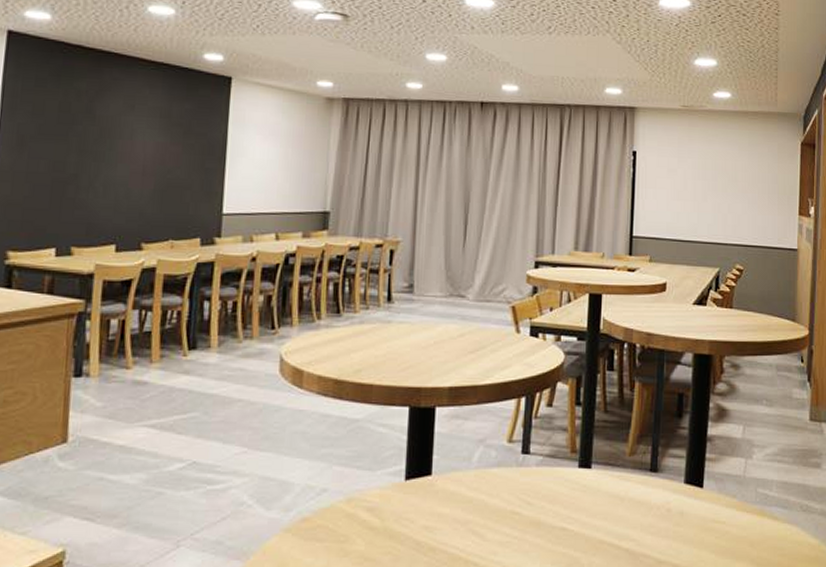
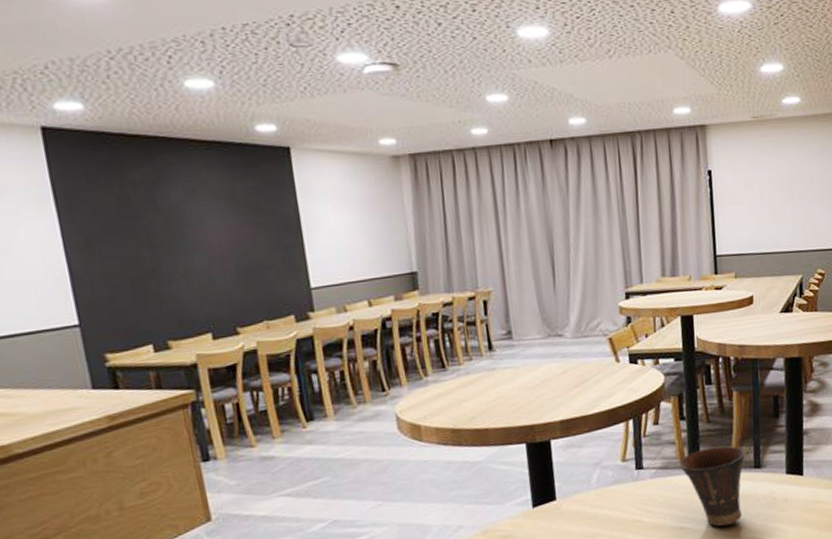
cup: none [569,441,642,534] -> present [679,446,745,527]

